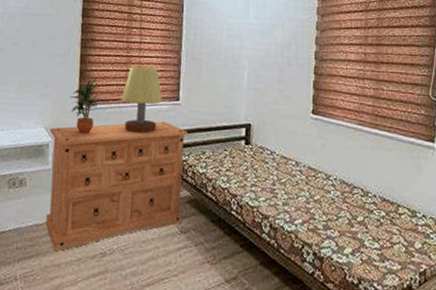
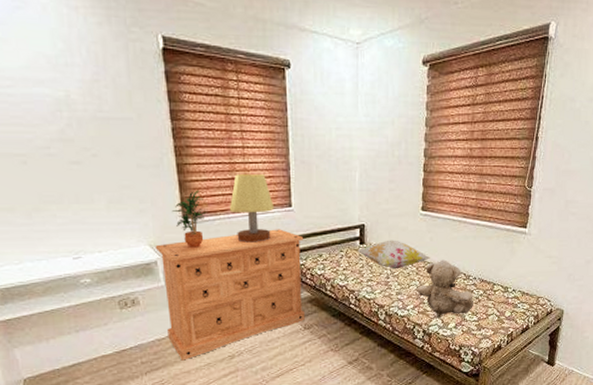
decorative pillow: none [242,142,322,176] -> present [357,240,430,270]
teddy bear: none [306,170,374,239] -> present [417,259,474,318]

